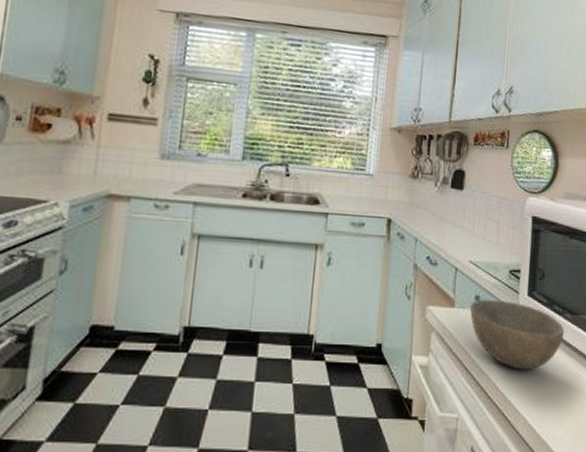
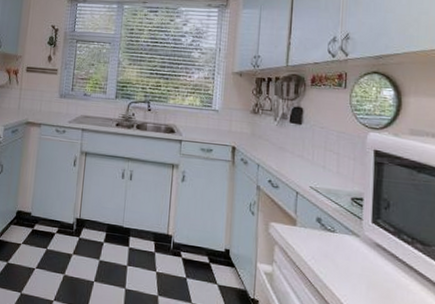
bowl: present [470,299,565,370] -> none [312,222,415,292]

